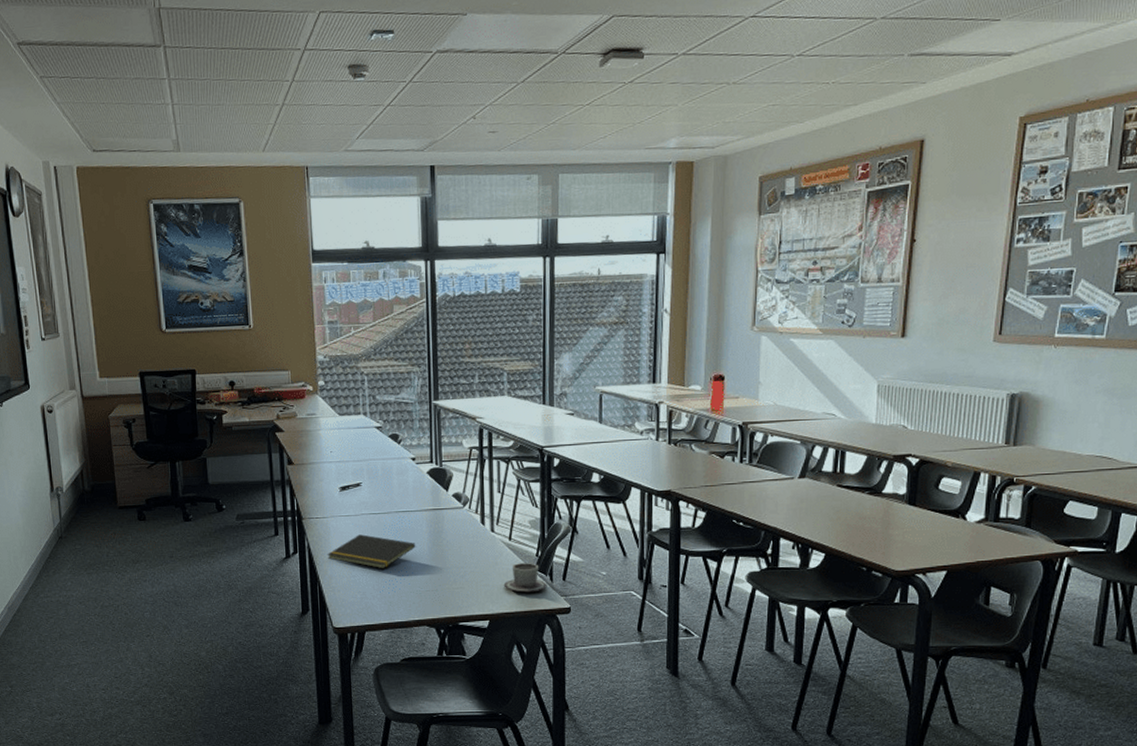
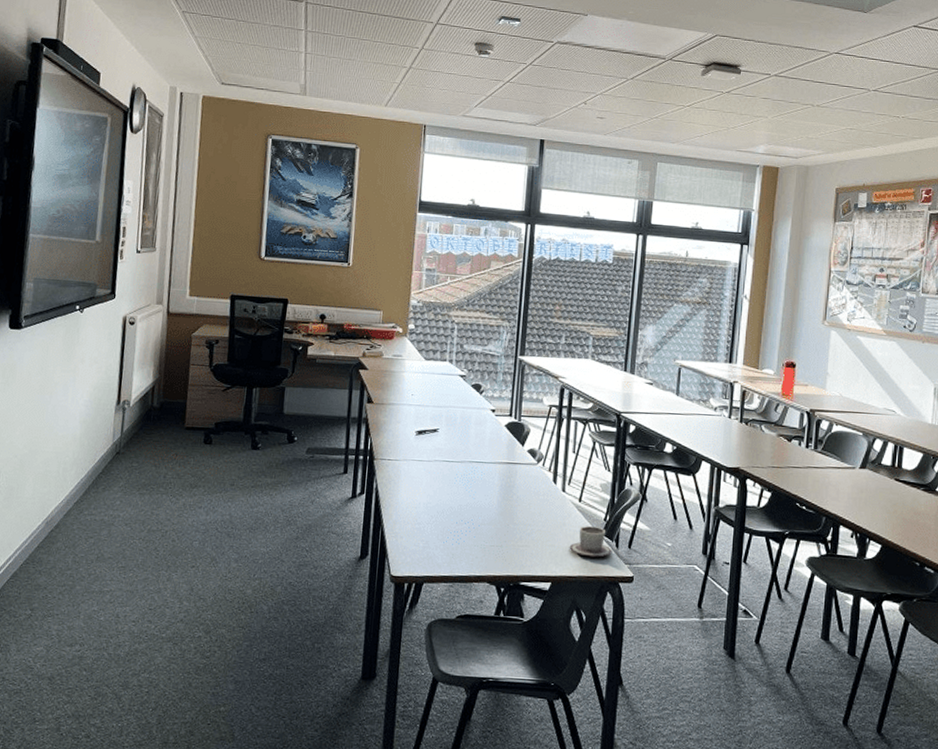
notepad: present [327,534,416,569] -> none [394,481,486,519]

